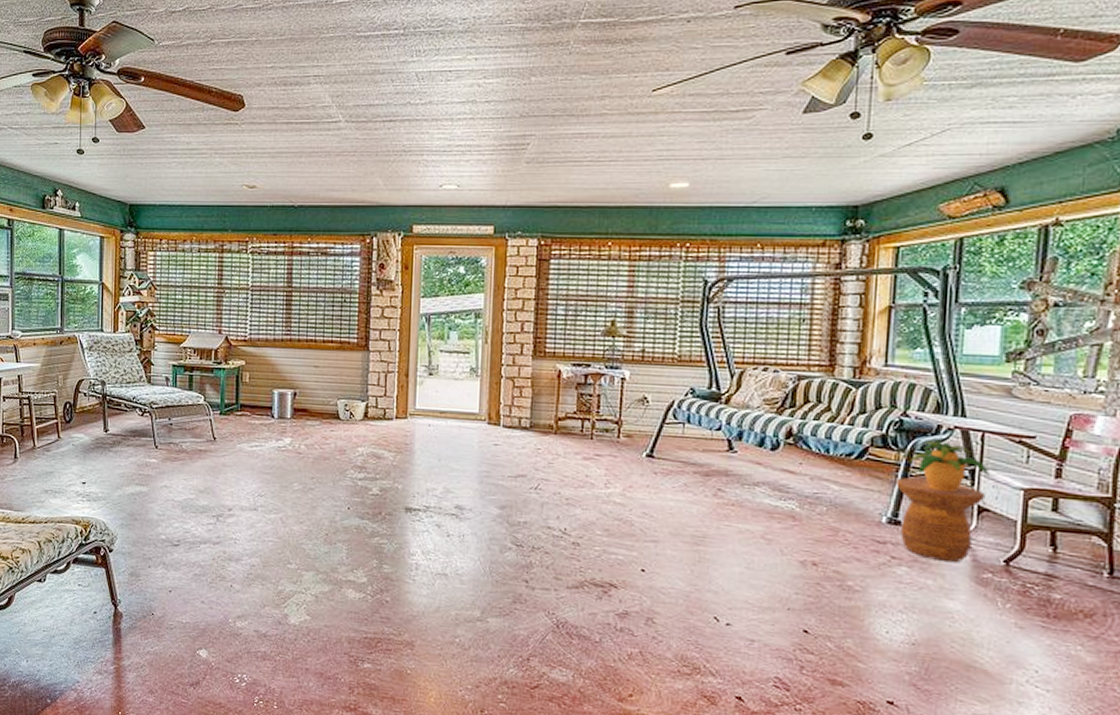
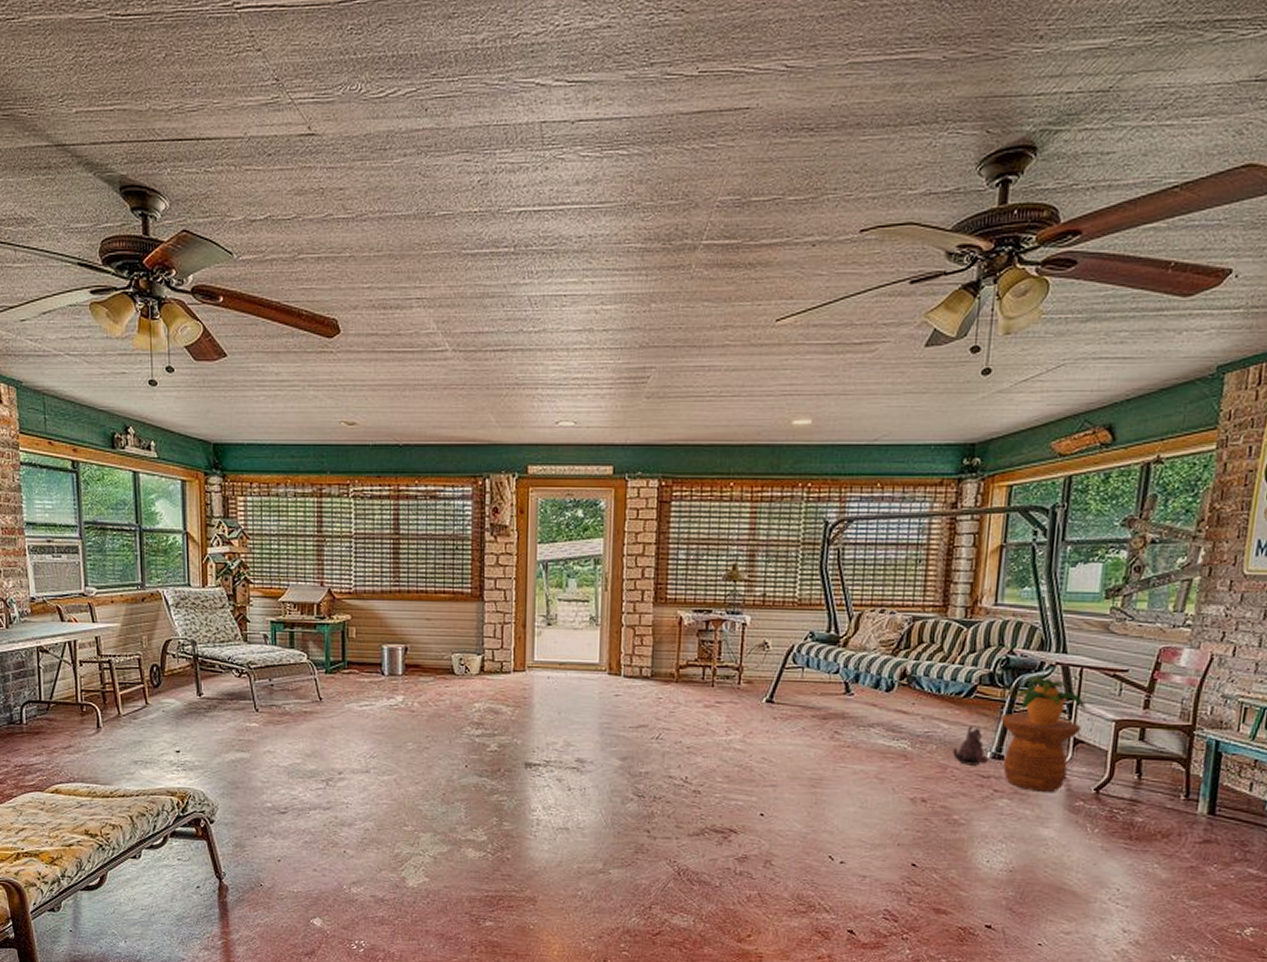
plush toy: none [845,488,885,530] -> present [953,725,989,766]

